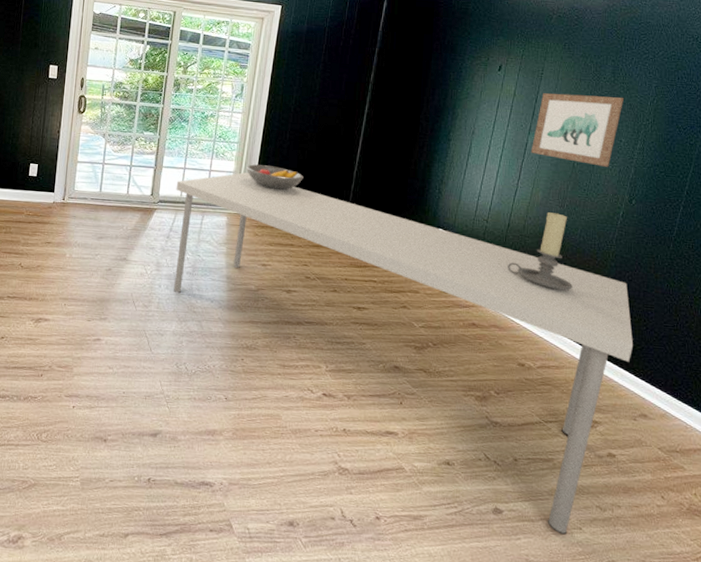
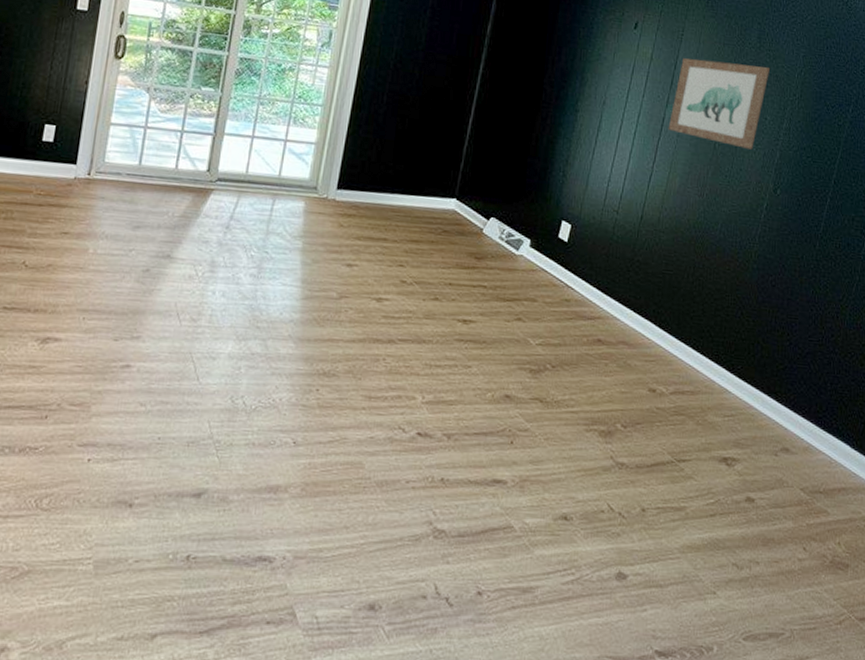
dining table: present [173,172,634,535] -> none [231,144,776,602]
fruit bowl: present [246,164,304,190] -> none [332,134,403,168]
candle holder: present [508,212,573,291] -> none [639,202,711,299]

